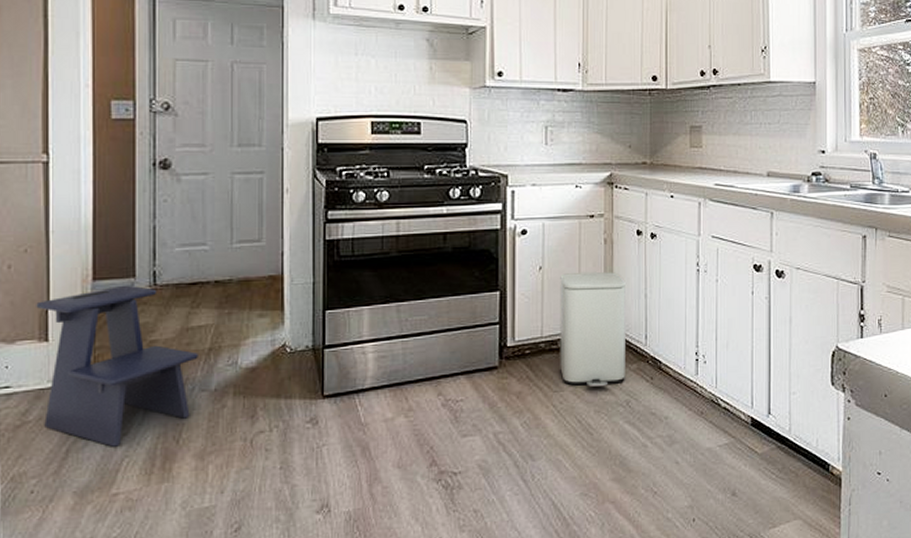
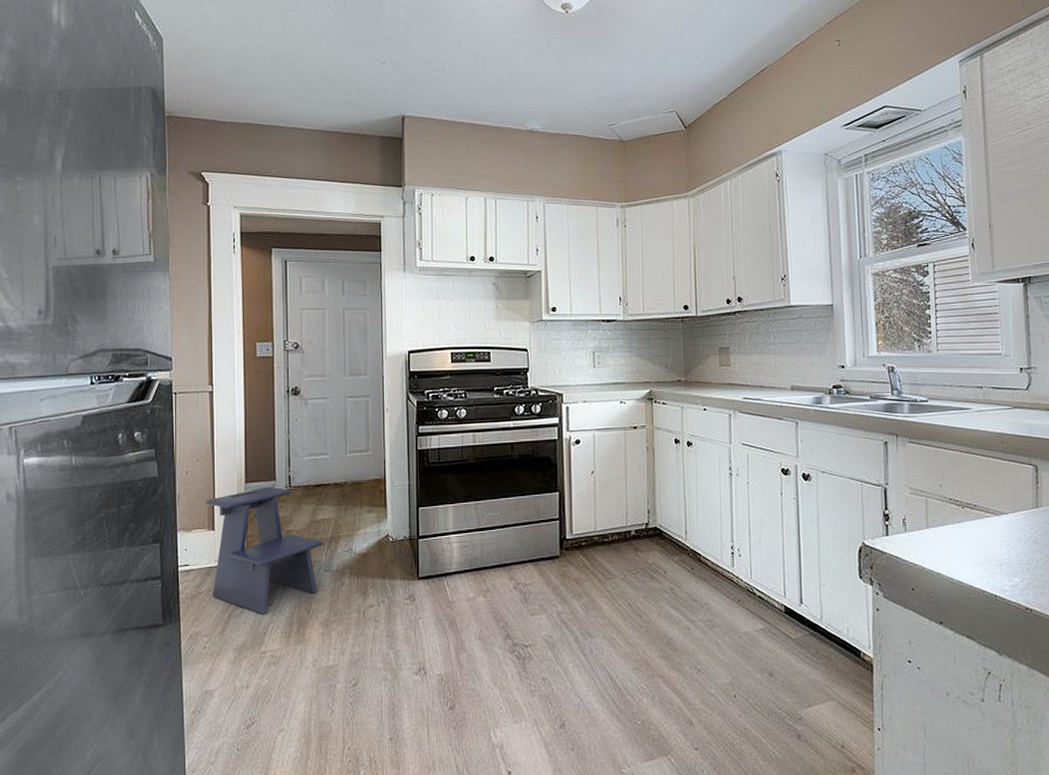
pedal bin: present [560,271,627,388] -> none [609,475,669,576]

